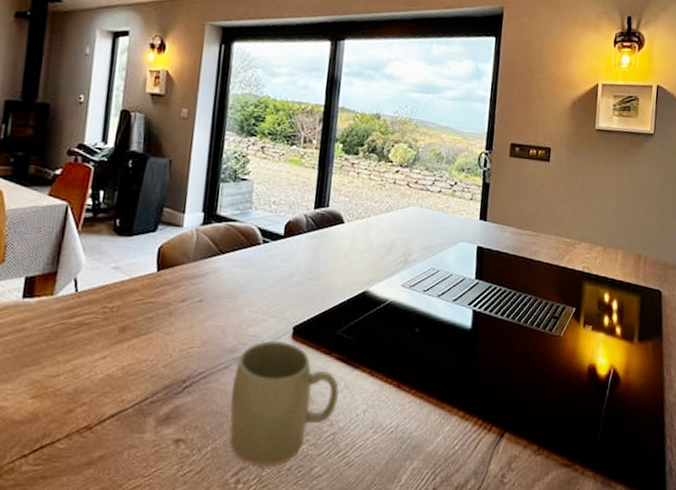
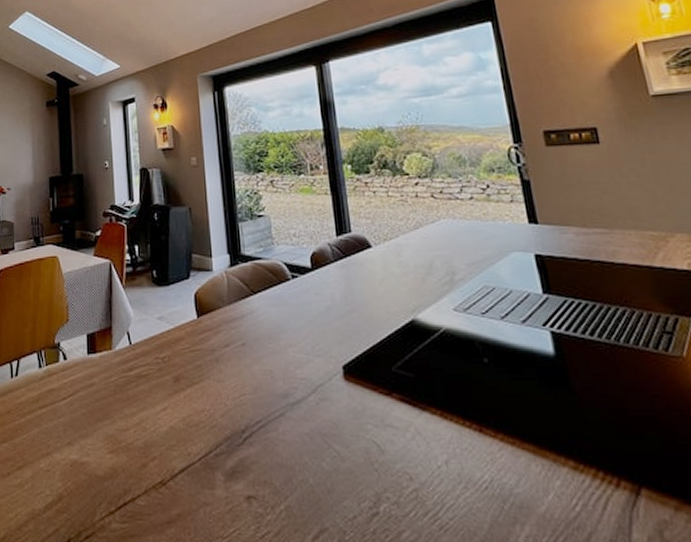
mug: present [229,341,340,466] -> none [291,382,412,529]

